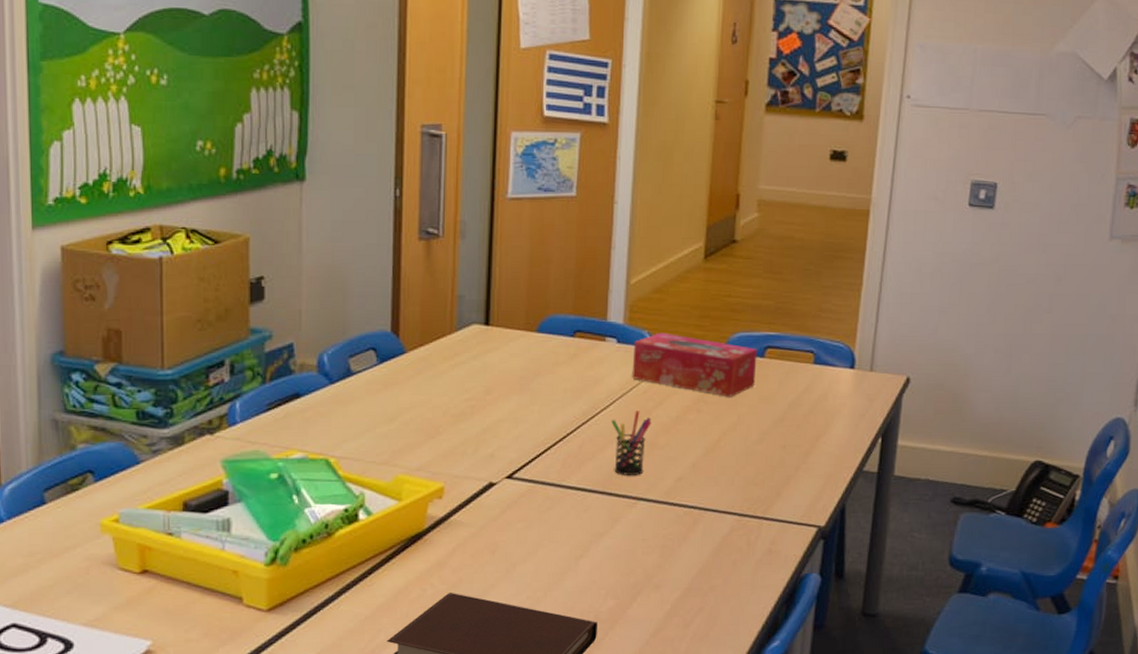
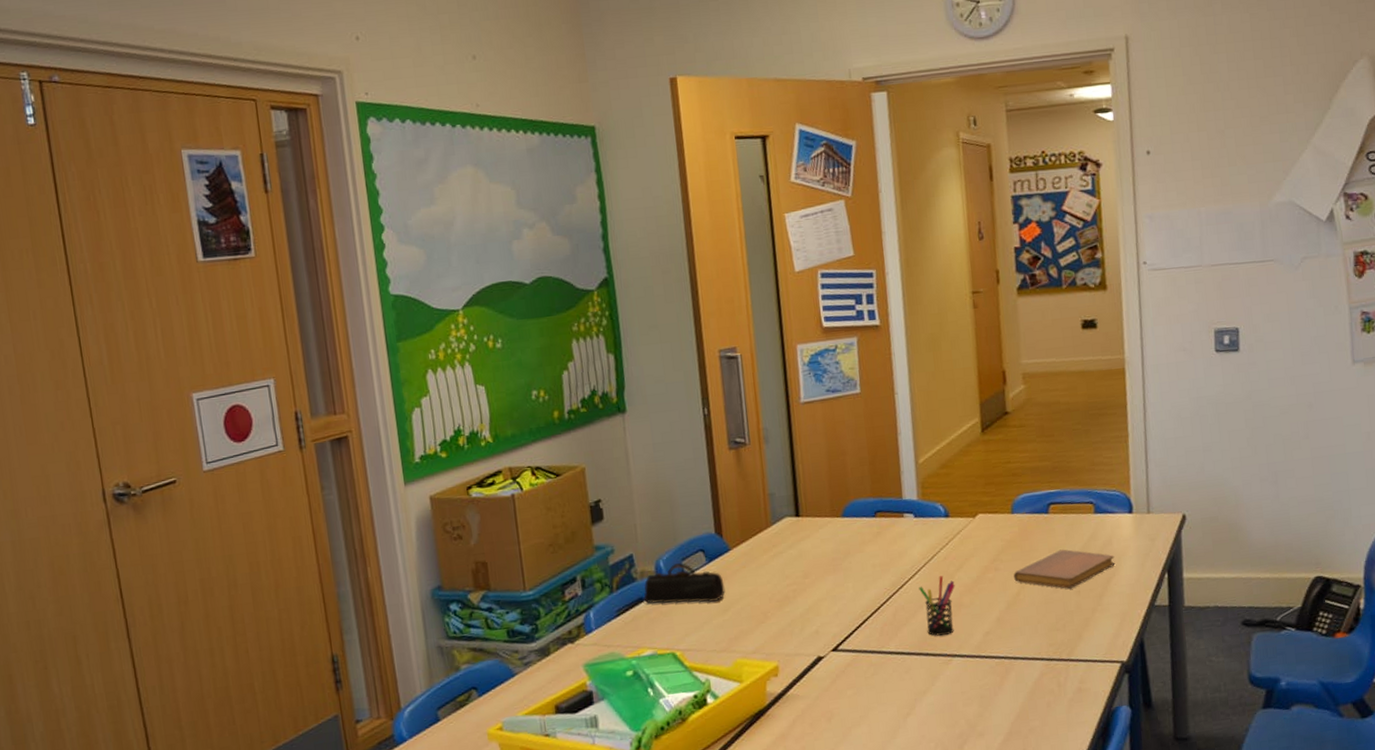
pencil case: none [299,359,395,409] -> present [642,562,726,604]
tissue box: present [632,332,757,397] -> none [929,503,1044,554]
notebook: none [717,398,828,441] -> present [1013,549,1115,589]

